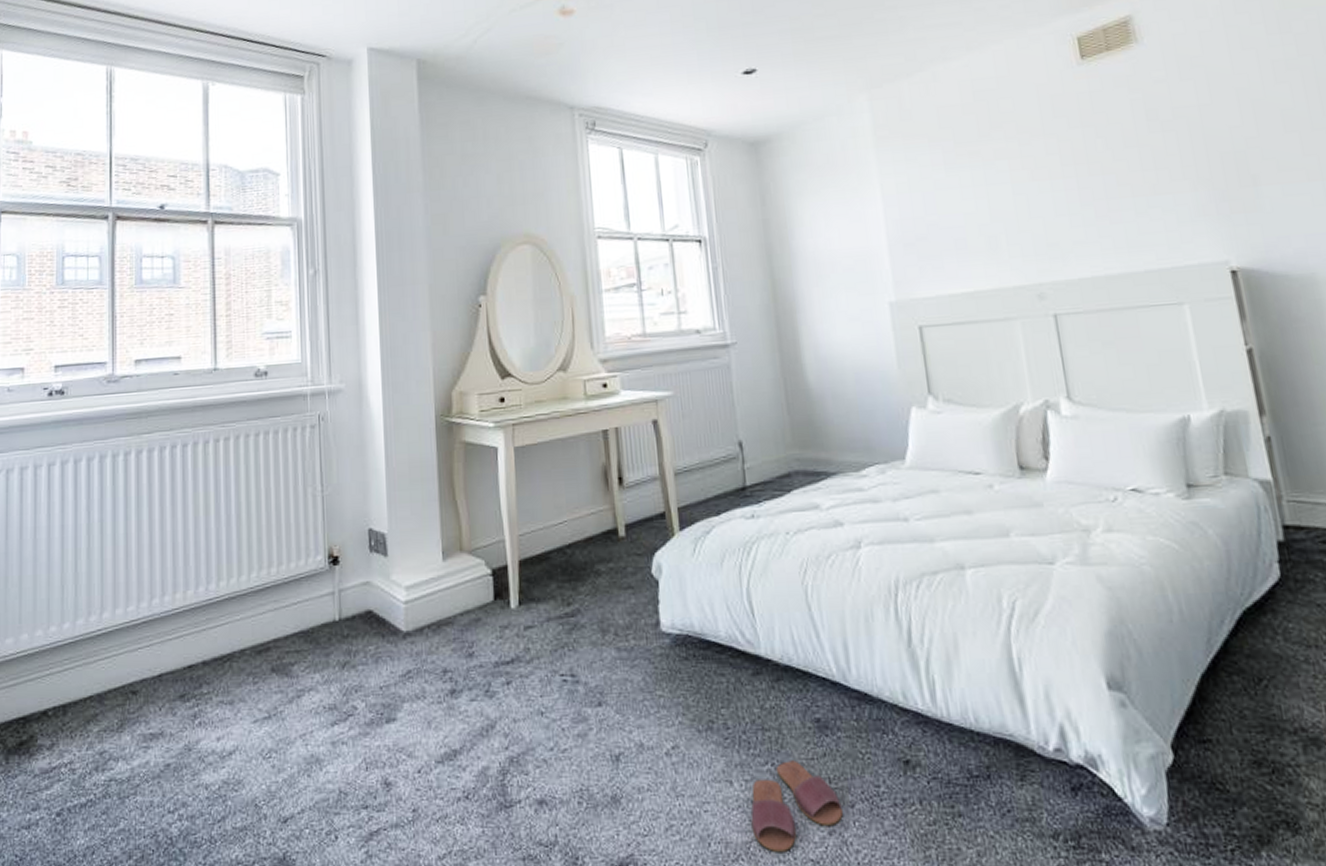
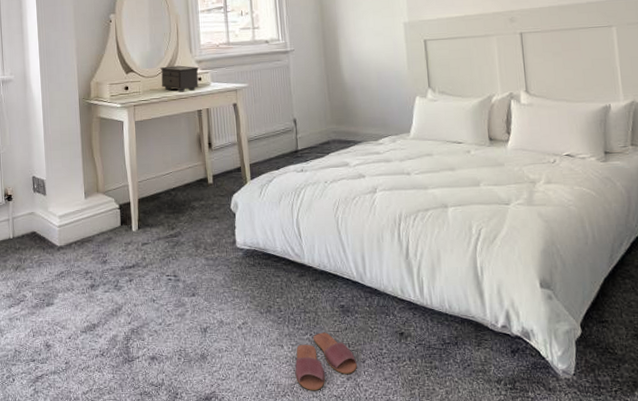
jewelry box: none [549,366,604,405] -> present [160,65,200,92]

